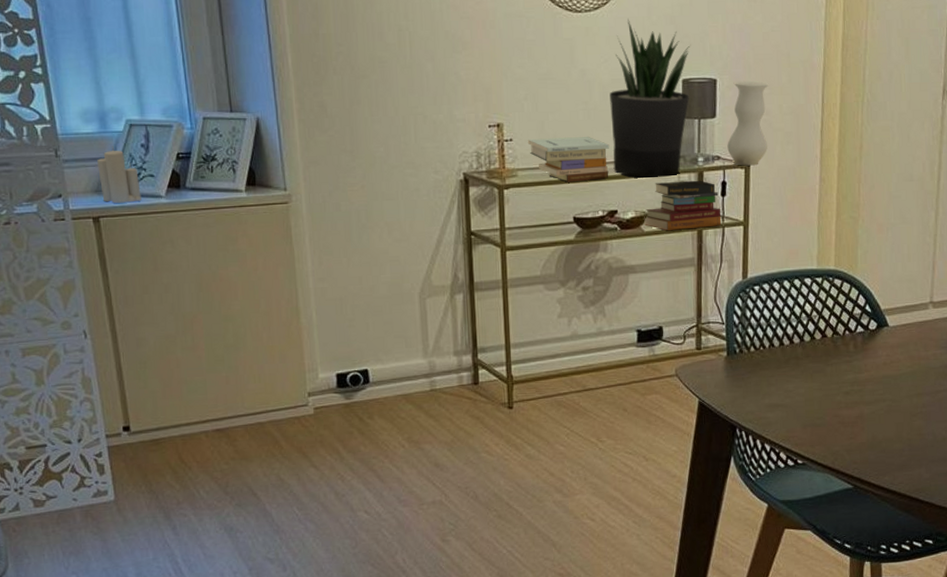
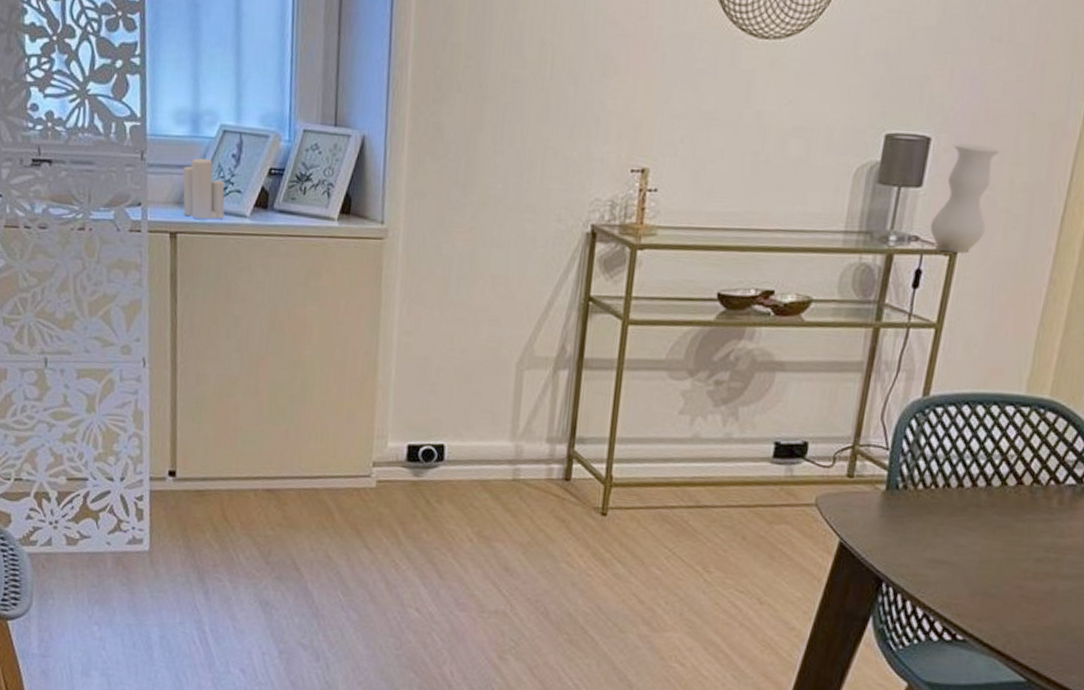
books: present [527,137,610,182] -> none [675,191,778,251]
planter: present [610,19,691,179] -> none [778,52,905,257]
books: present [643,180,722,231] -> none [804,262,909,326]

